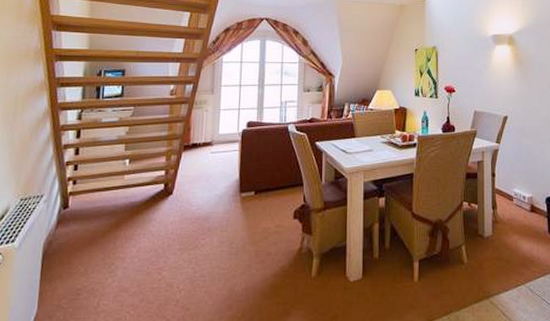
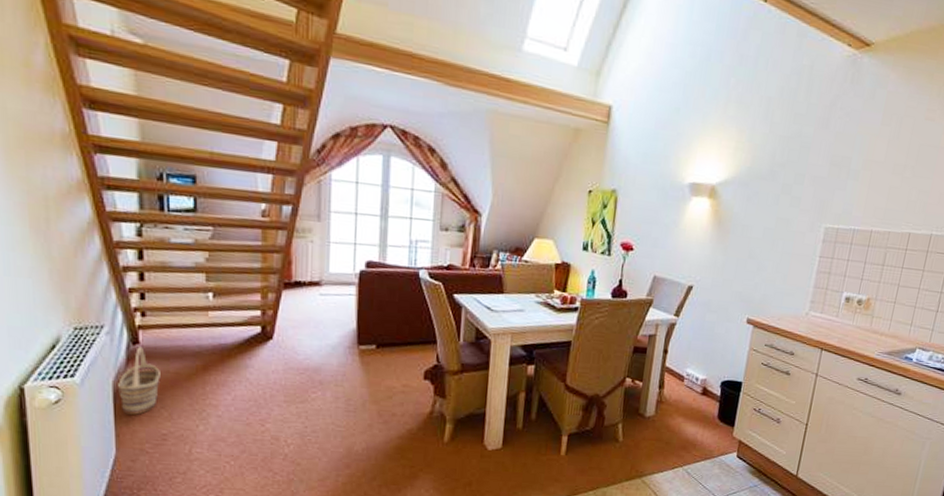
basket: none [47,211,82,273] -> present [118,347,161,415]

